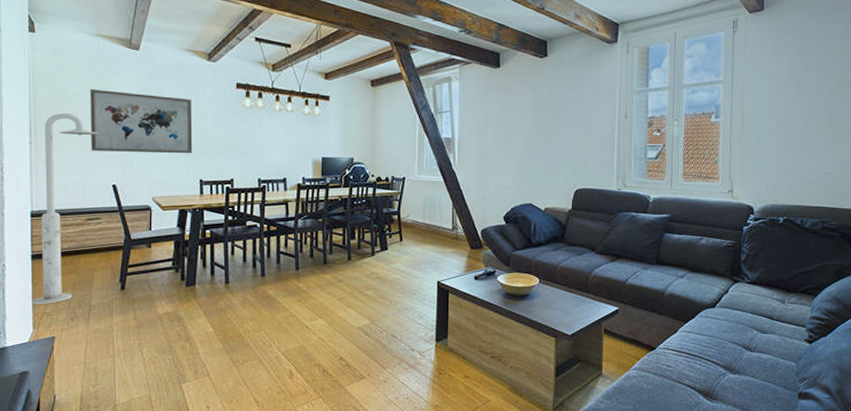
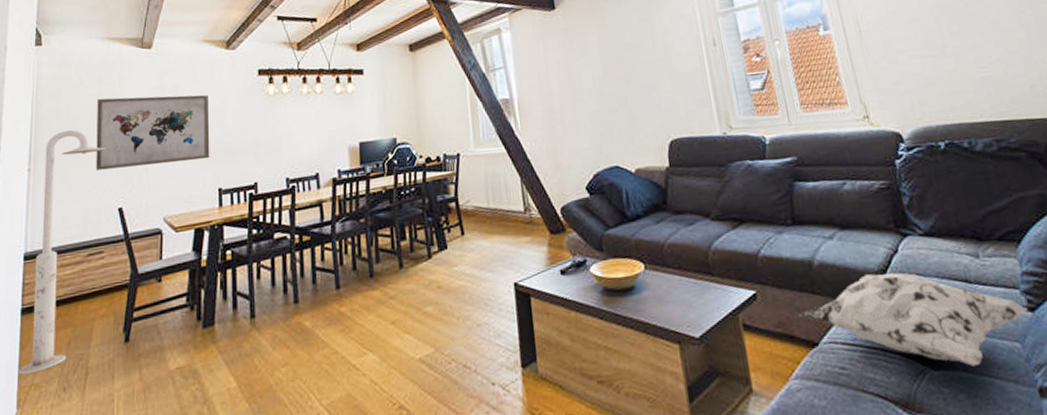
decorative pillow: none [647,306,808,374] -> present [799,272,1028,366]

